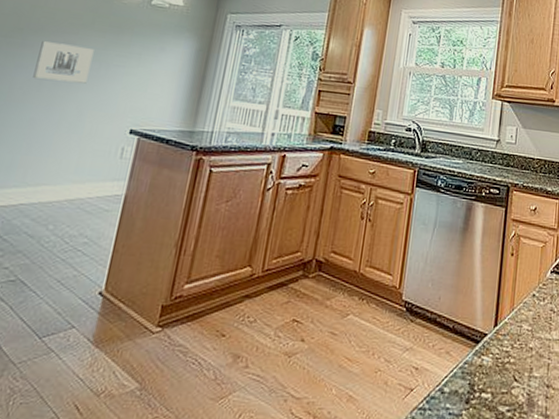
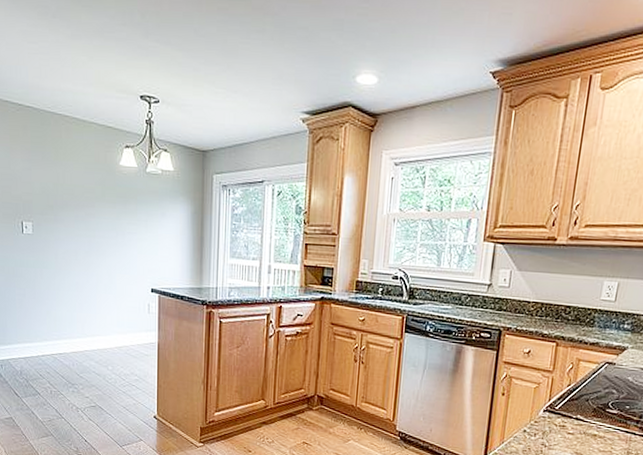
wall art: present [33,41,94,84] -> none [69,216,110,251]

